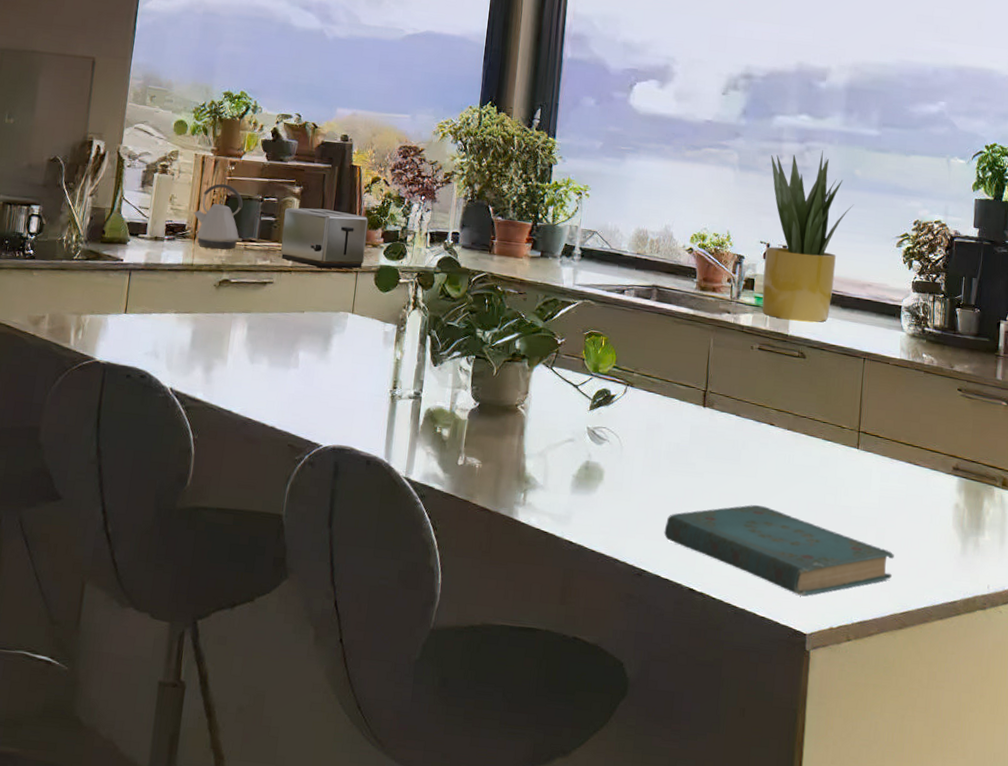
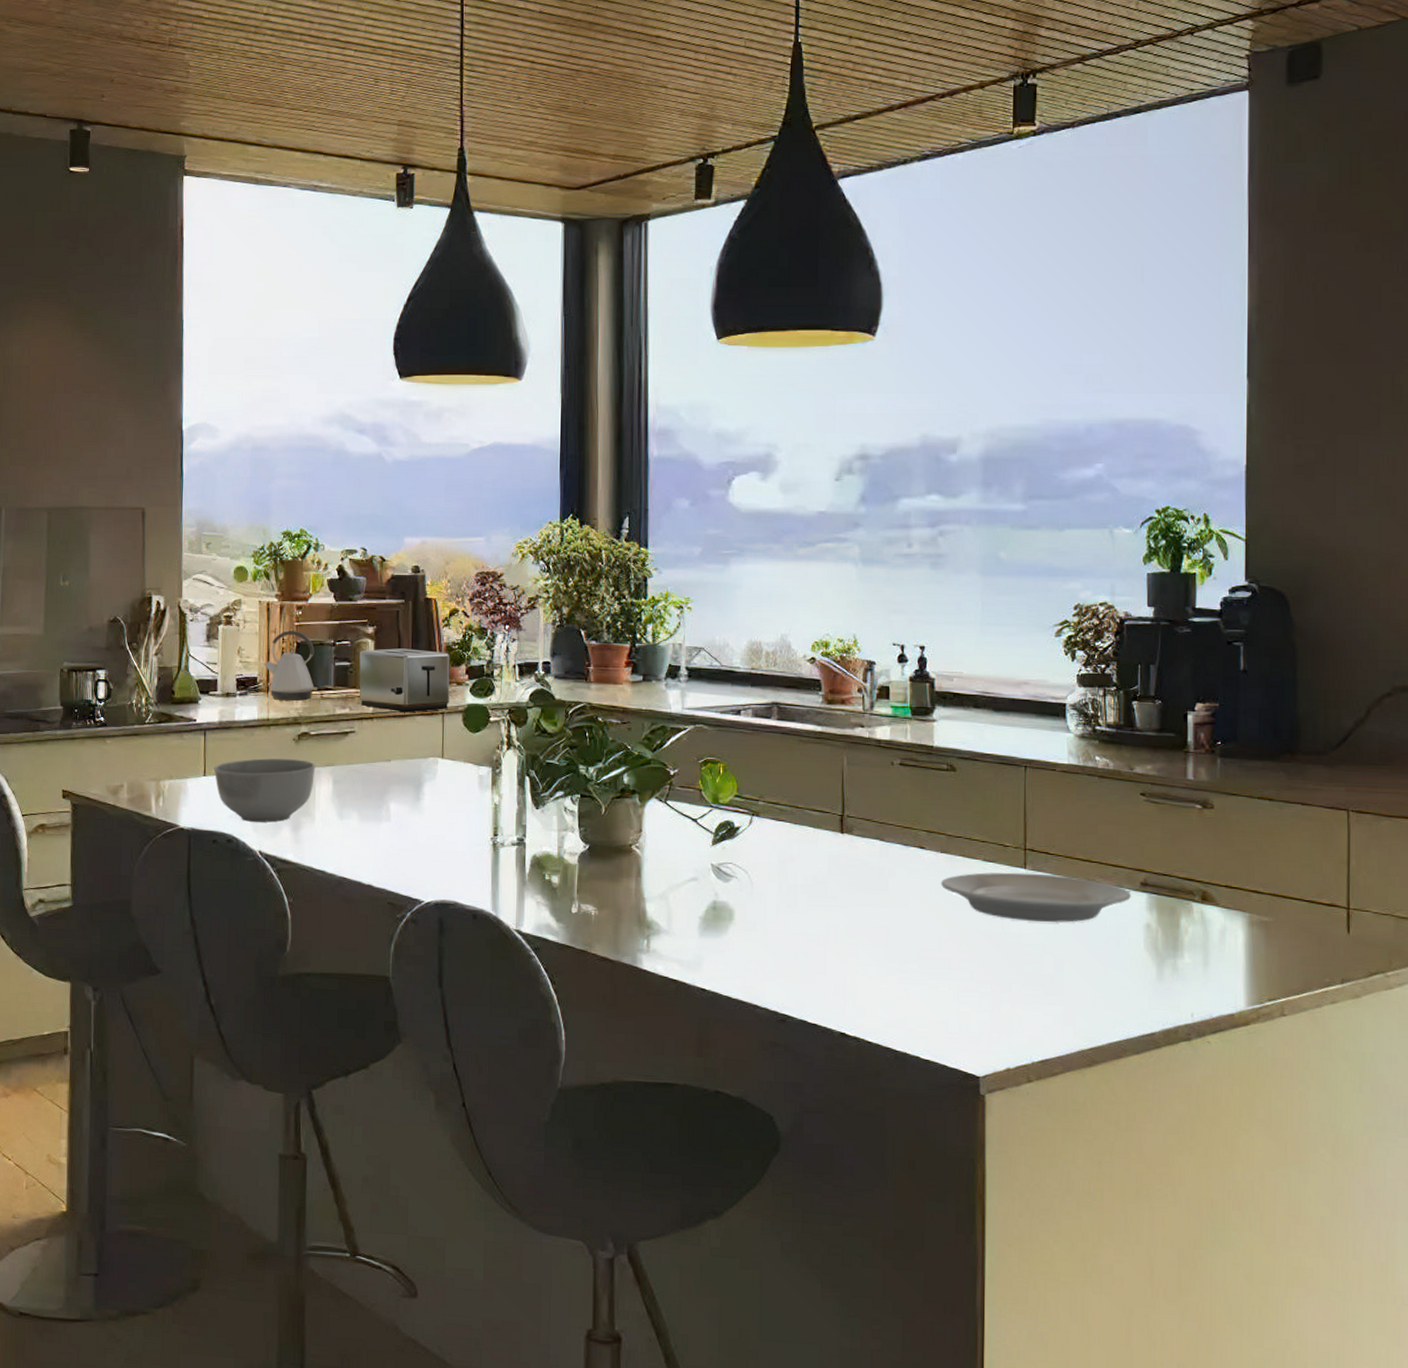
bowl: none [134,300,233,362] -> present [213,758,316,822]
book: present [664,504,894,596] -> none [807,937,1077,1035]
planter: present [762,150,854,322] -> none [898,533,1001,730]
plate: none [785,450,944,499] -> present [940,872,1131,923]

